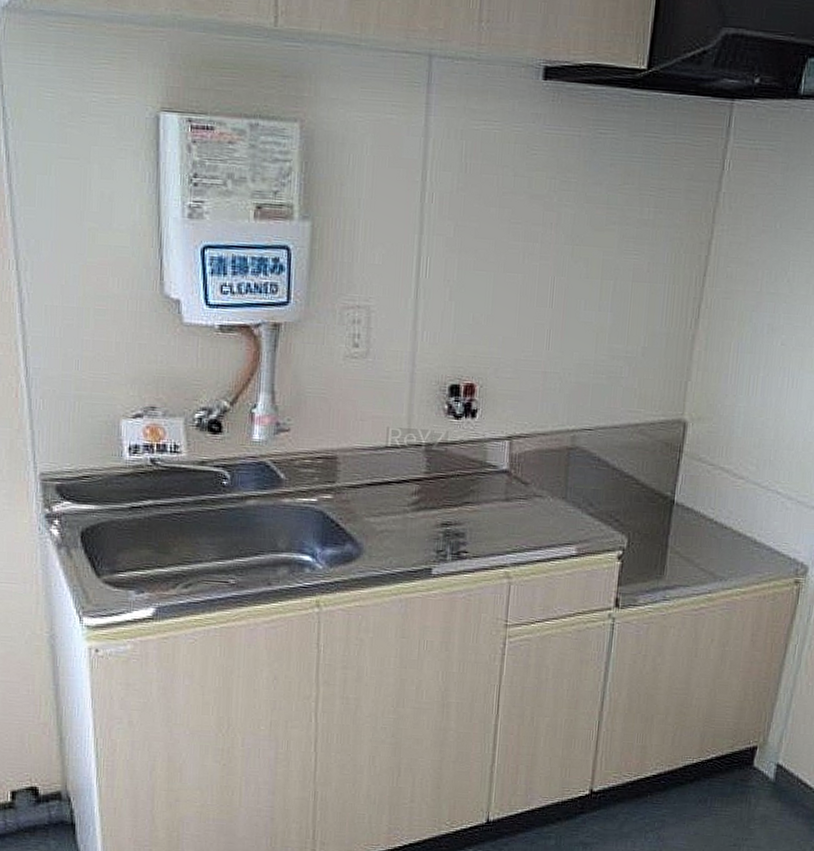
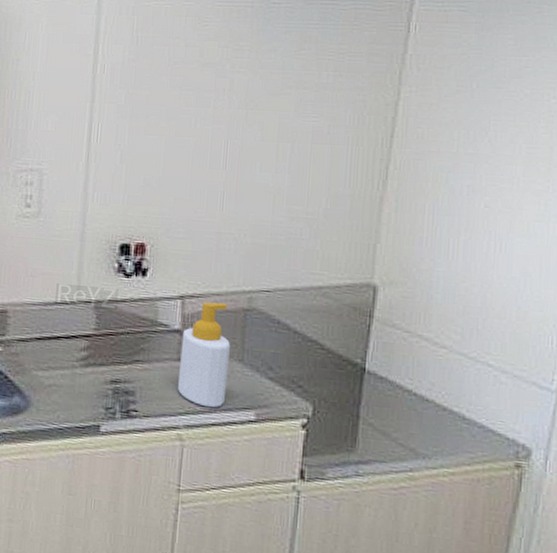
soap bottle: none [506,442,554,545] -> present [178,302,230,408]

